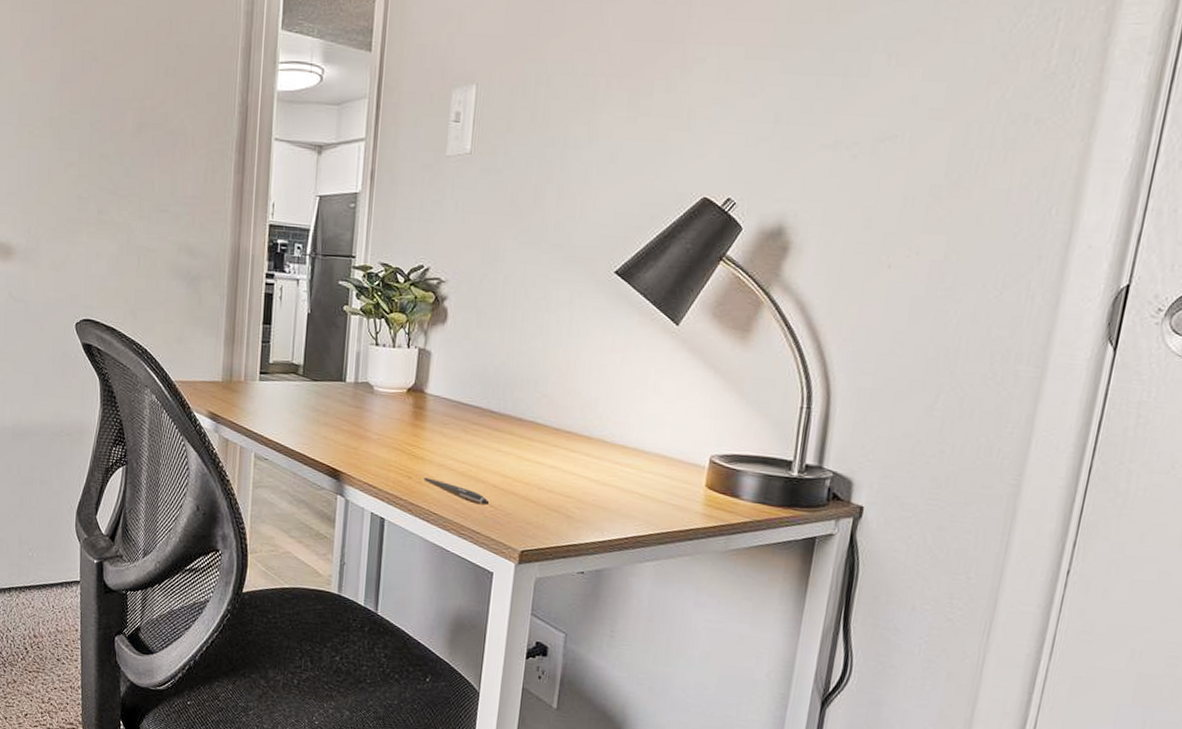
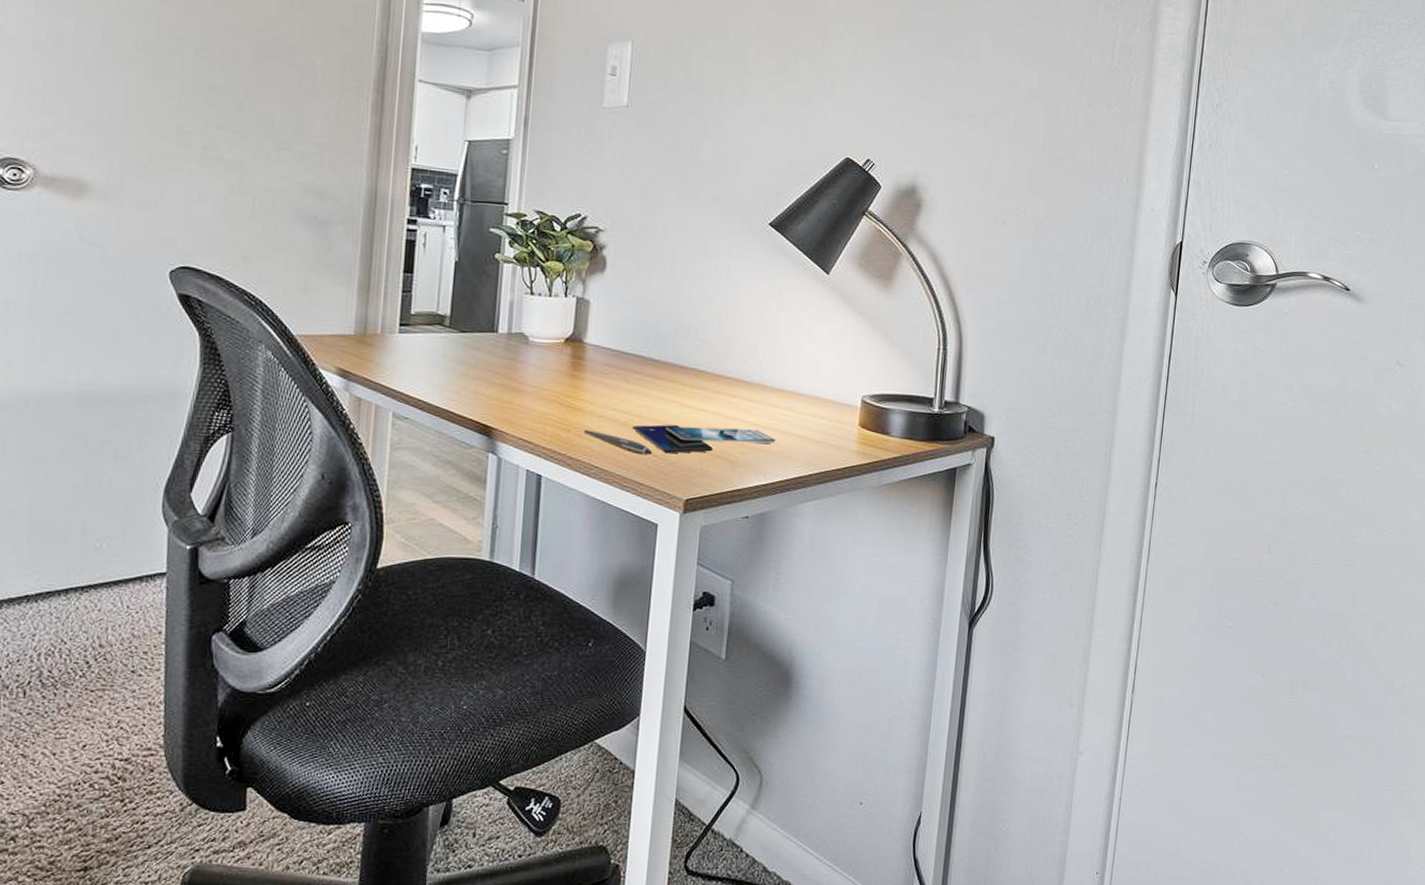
smartphone: none [470,475,614,506] -> present [632,424,775,454]

